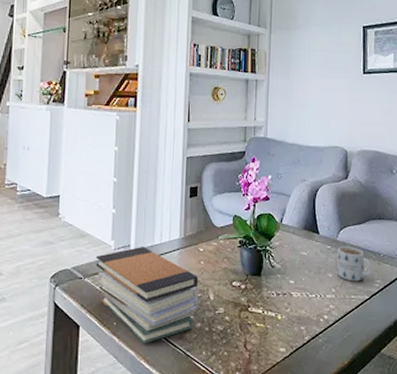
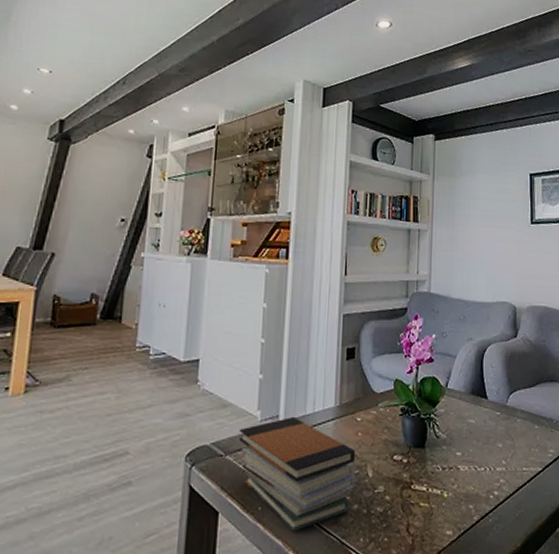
mug: present [336,246,372,282] -> none [507,412,545,452]

